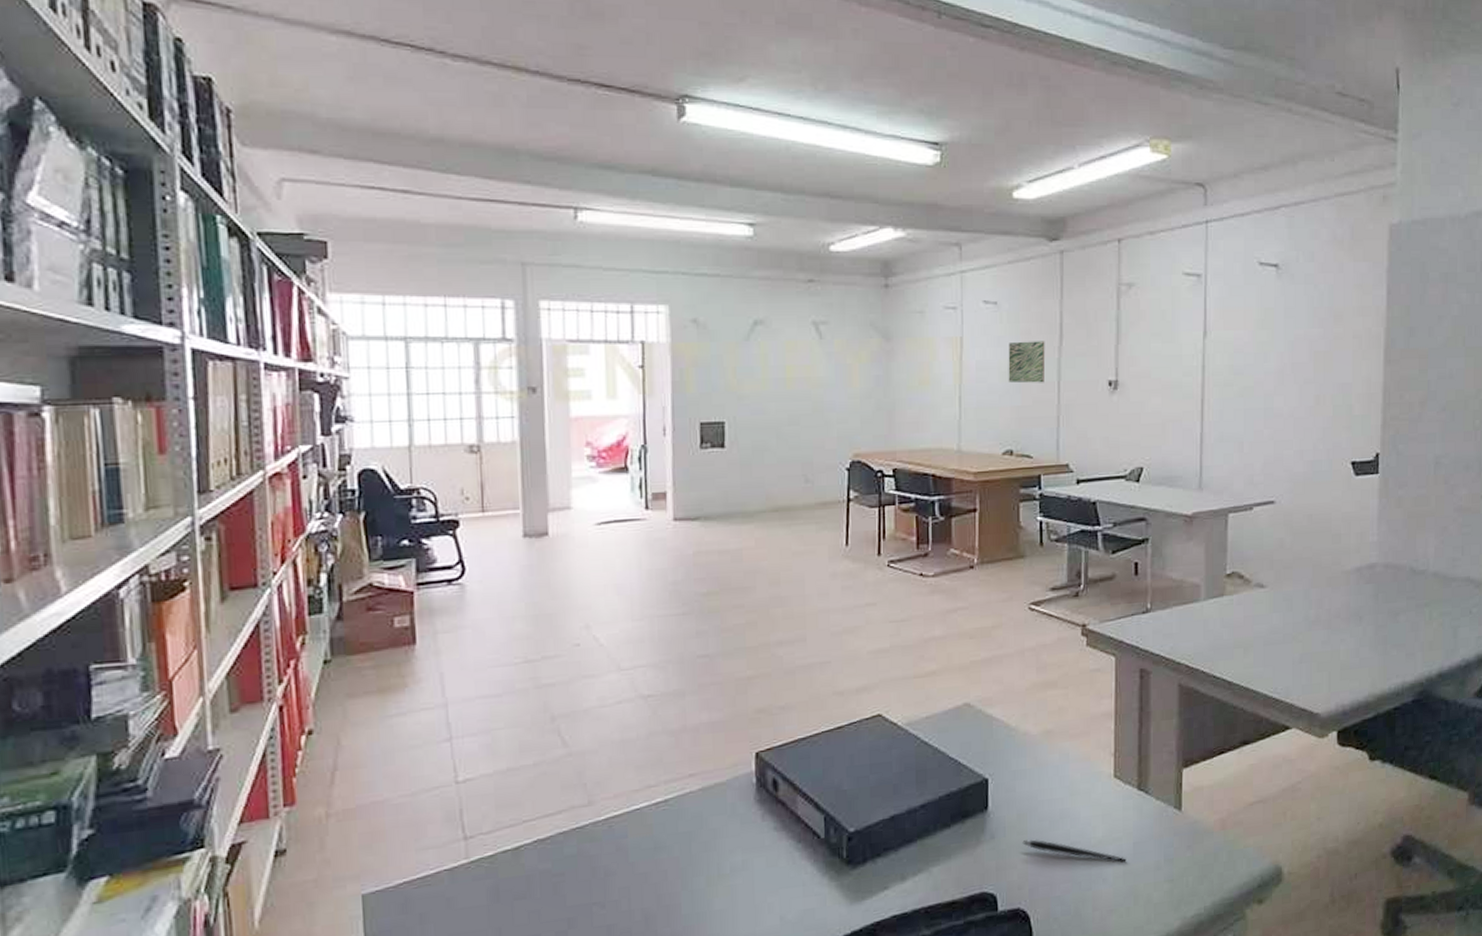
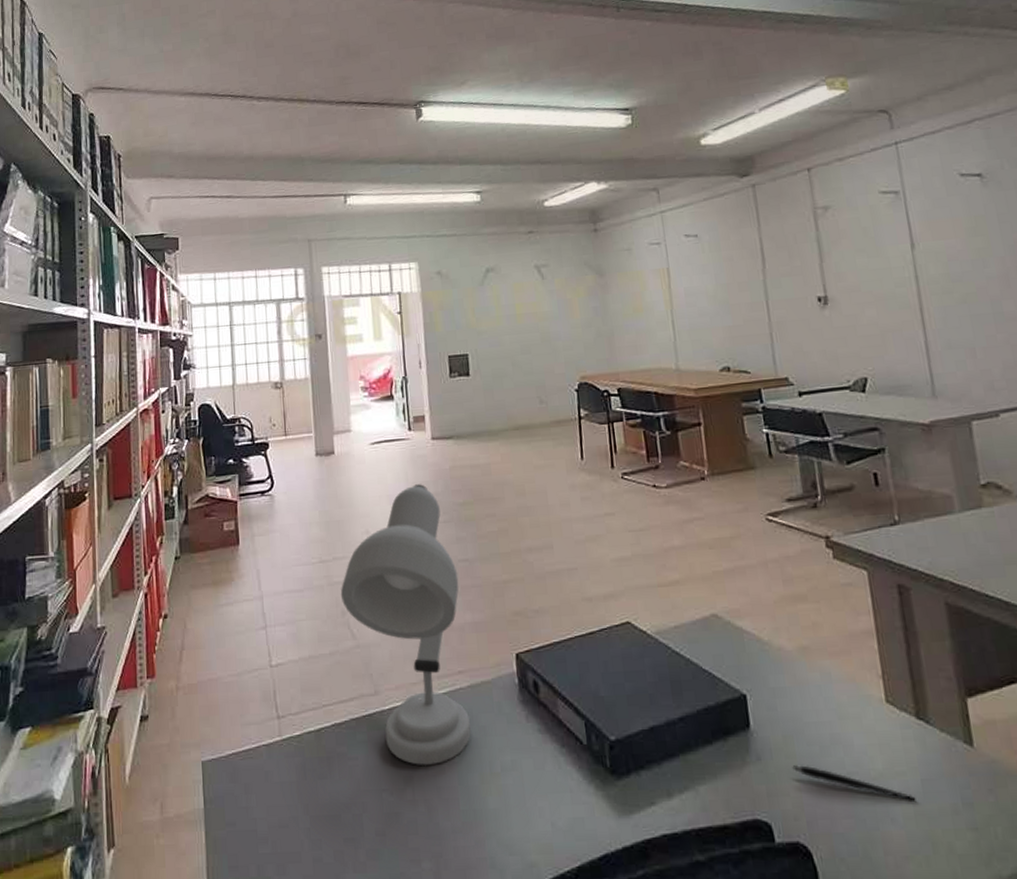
desk lamp: none [549,571,700,875] -> present [340,484,471,765]
wall art: present [1008,341,1045,384] -> none [713,265,753,305]

